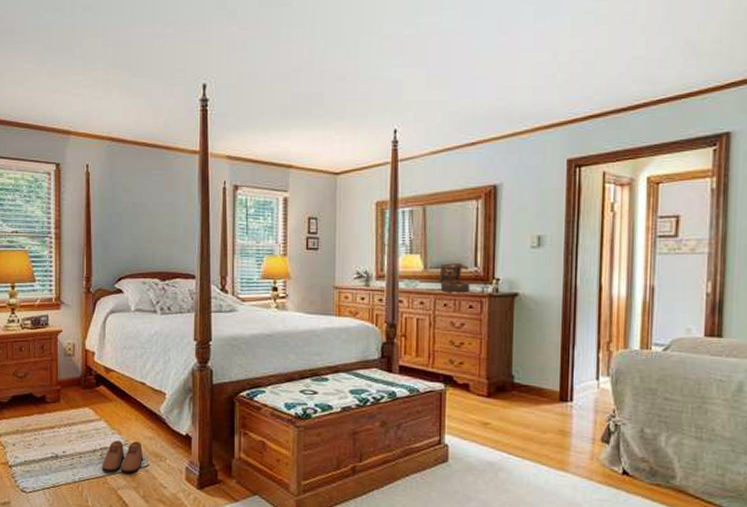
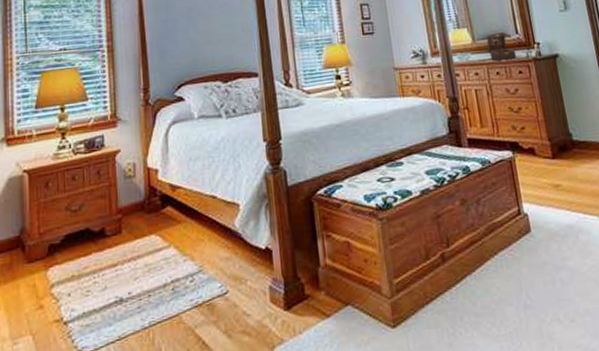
shoe: present [102,440,143,474] -> none [175,265,221,309]

